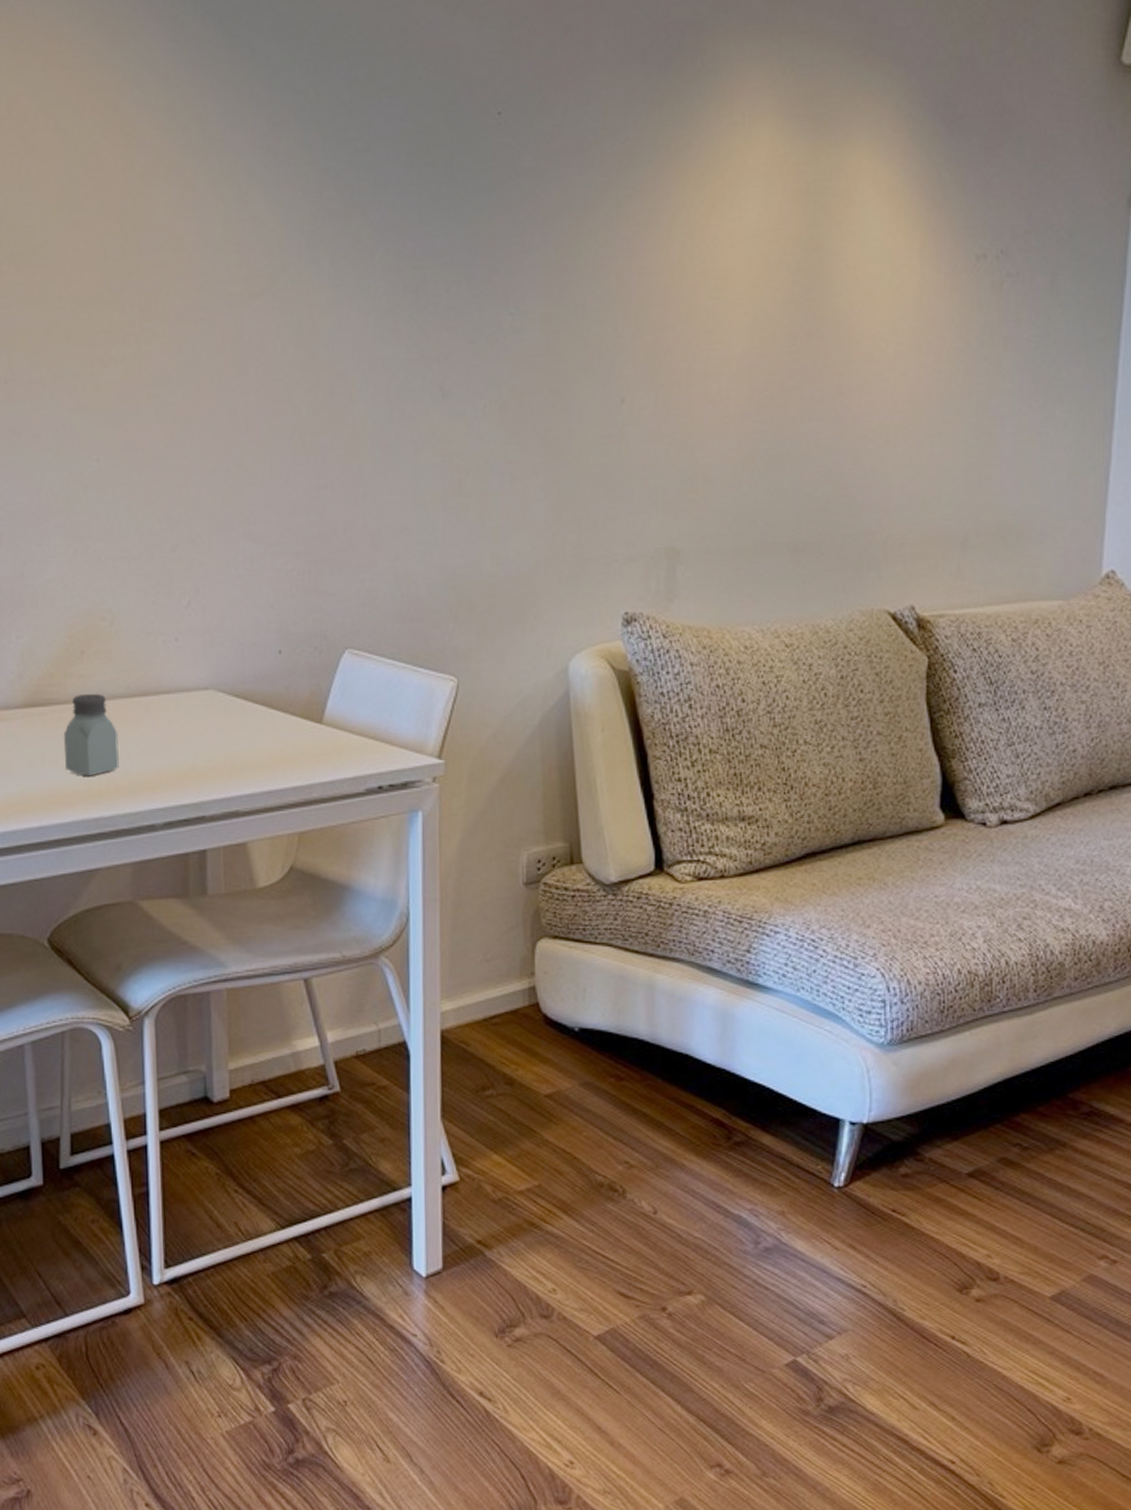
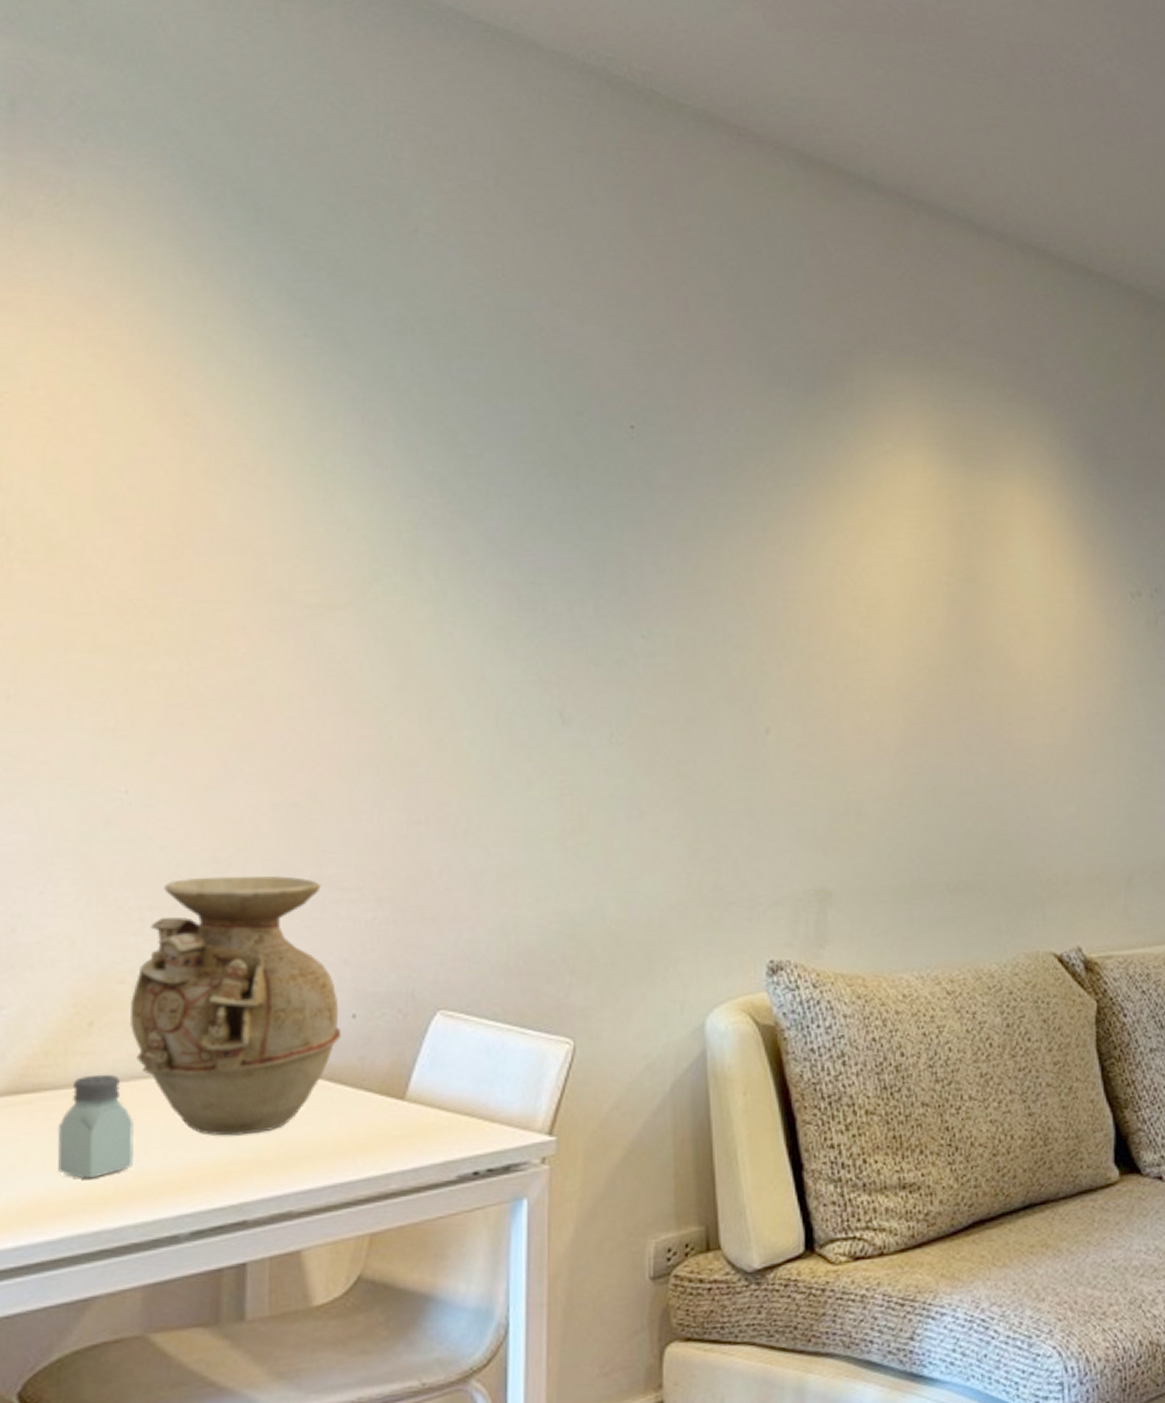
vase: none [109,531,271,747] -> present [129,875,342,1136]

